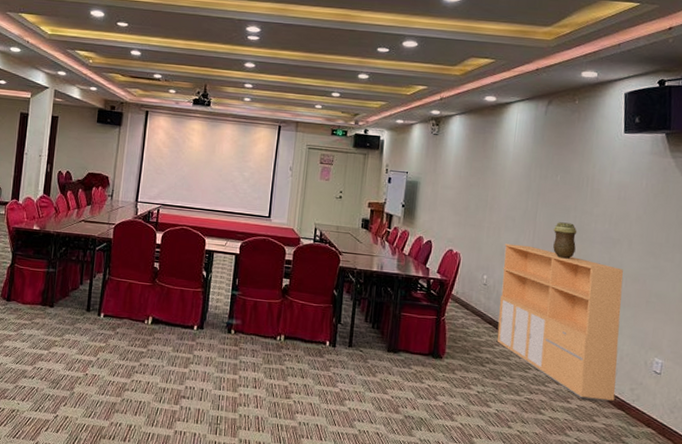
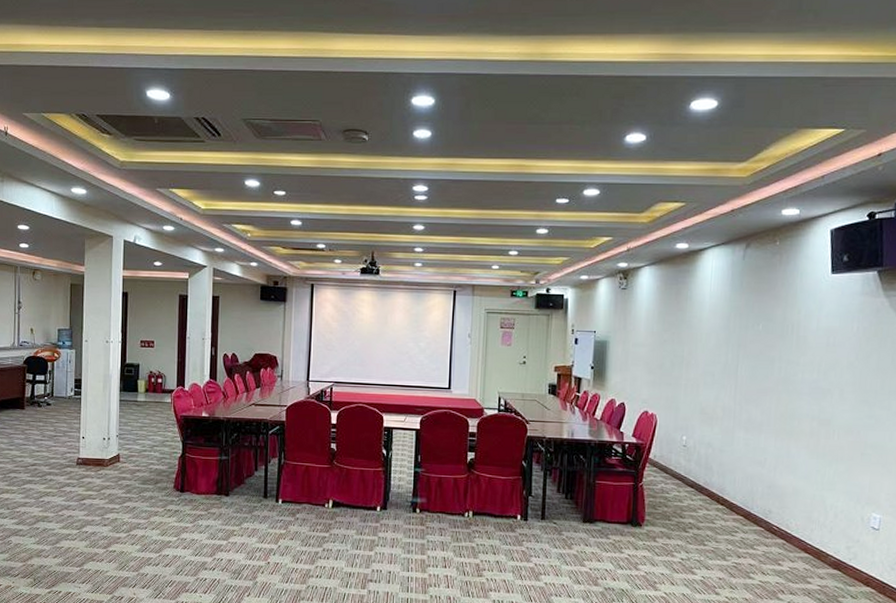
storage cabinet: present [497,243,624,402] -> none [700,401,836,562]
decorative urn: present [553,222,577,259] -> none [756,374,783,413]

